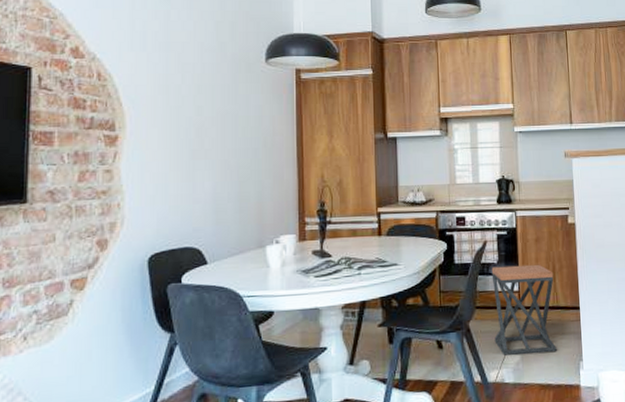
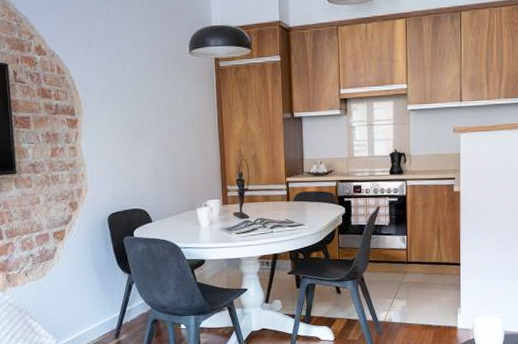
stool: present [491,264,557,355] -> none [383,226,438,301]

